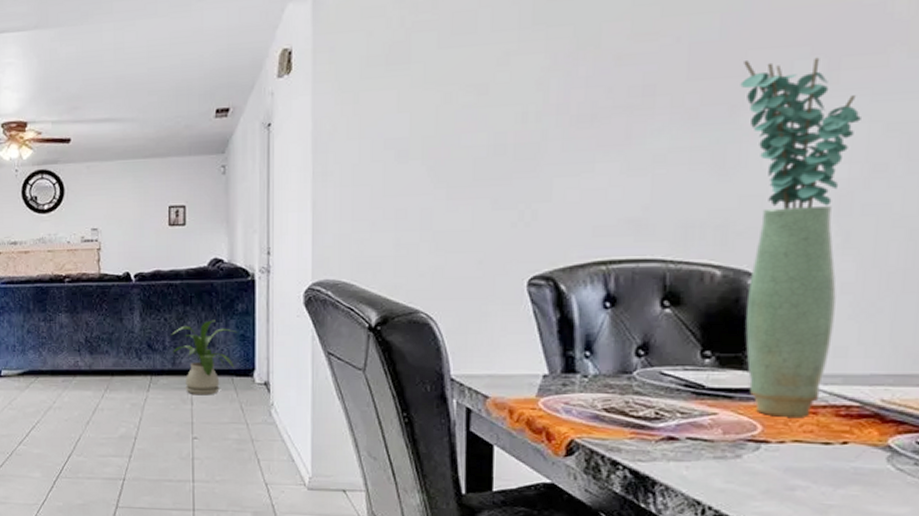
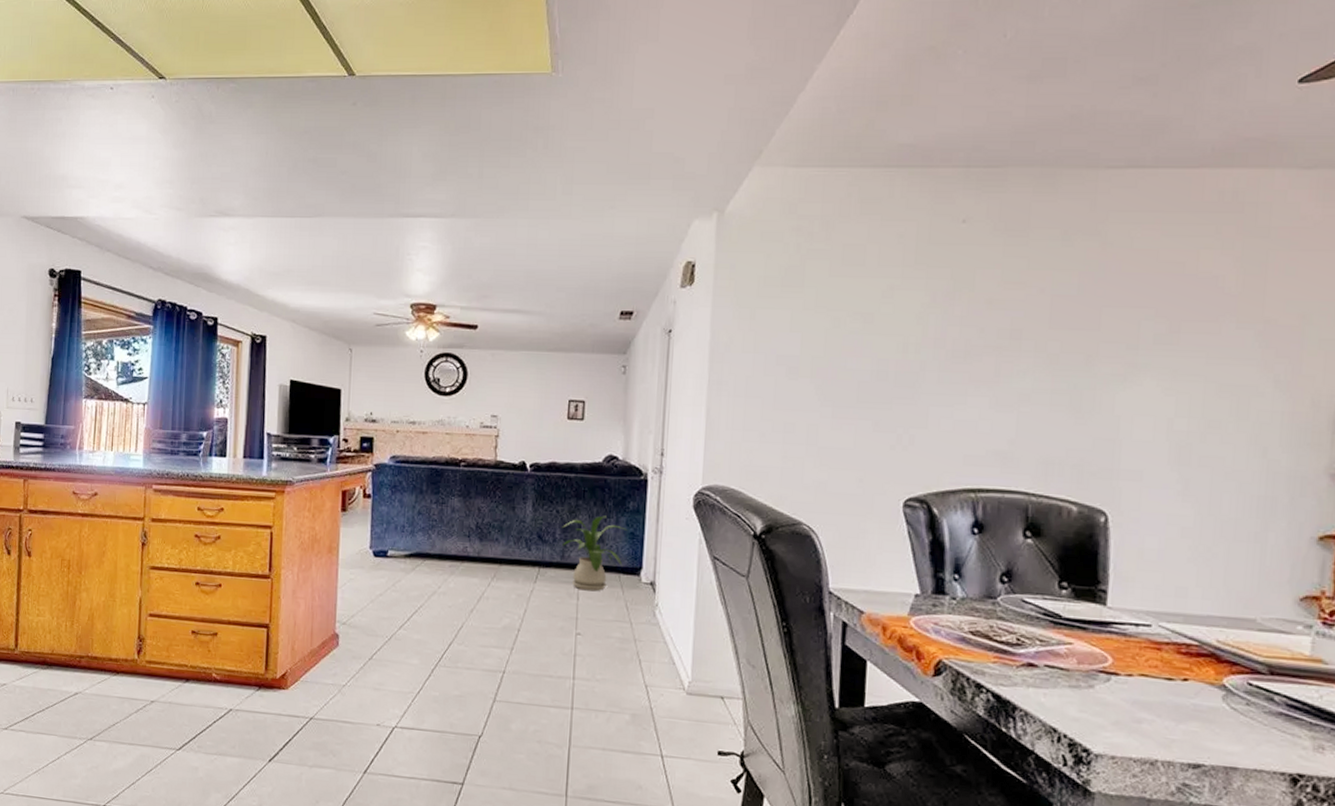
vase: present [740,57,861,417] -> none [1095,316,1198,653]

